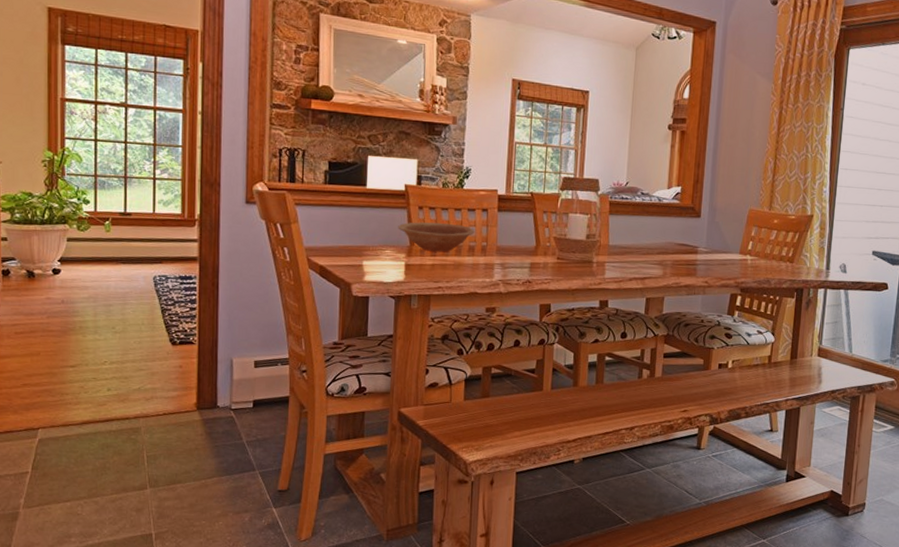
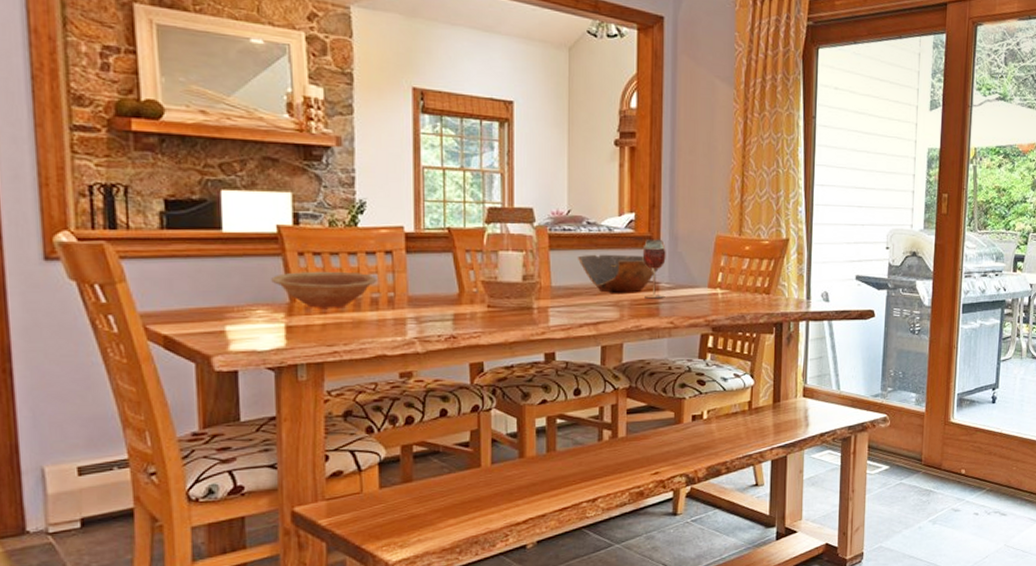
bowl: none [632,220,695,255] -> present [578,254,655,293]
wineglass: none [685,210,706,262] -> present [642,240,666,300]

